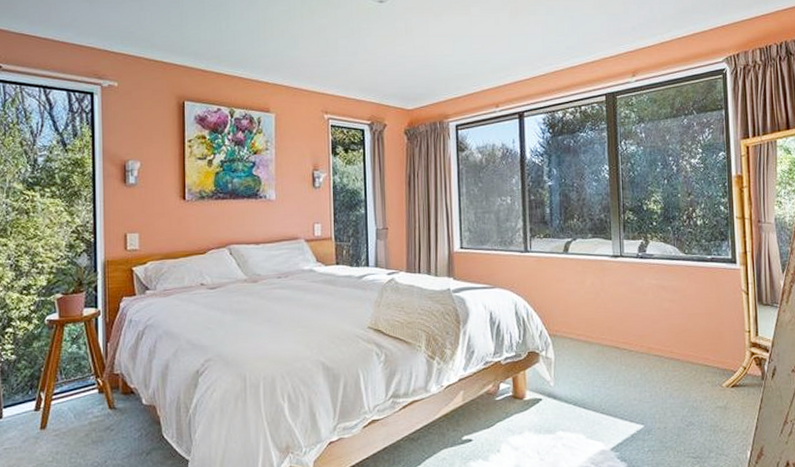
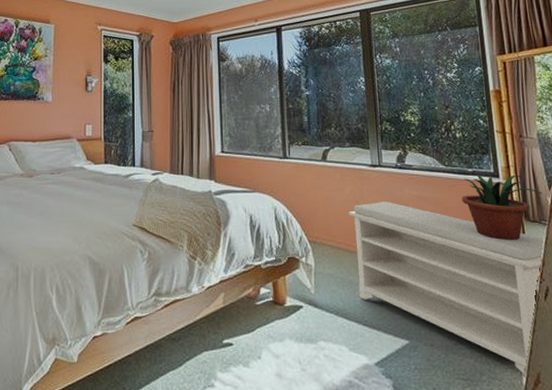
bench: none [588,291,776,449] -> present [348,201,545,375]
potted plant: none [700,260,776,324] -> present [462,173,543,240]

